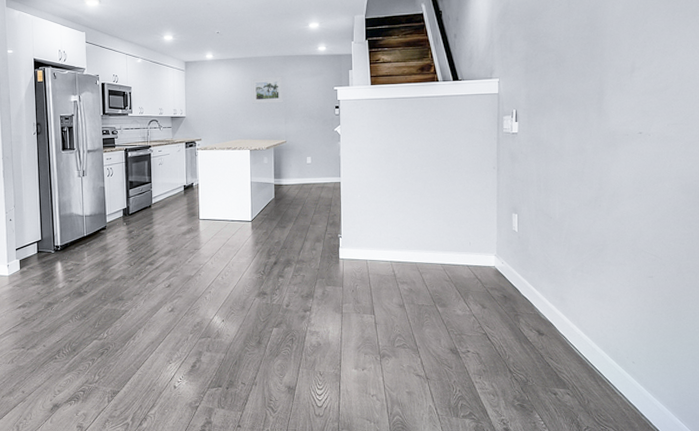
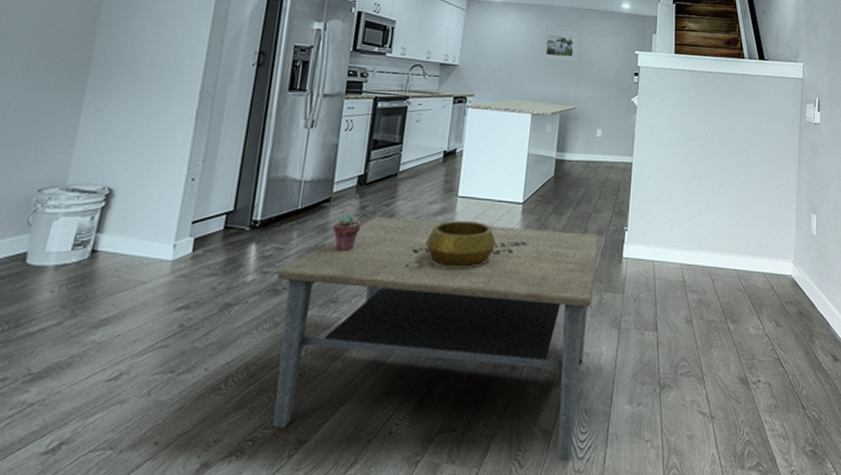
coffee table: none [79,238,318,408] -> present [272,217,599,461]
potted succulent: none [111,237,131,264] -> present [333,213,362,251]
decorative bowl: none [180,237,235,273] -> present [425,220,497,269]

